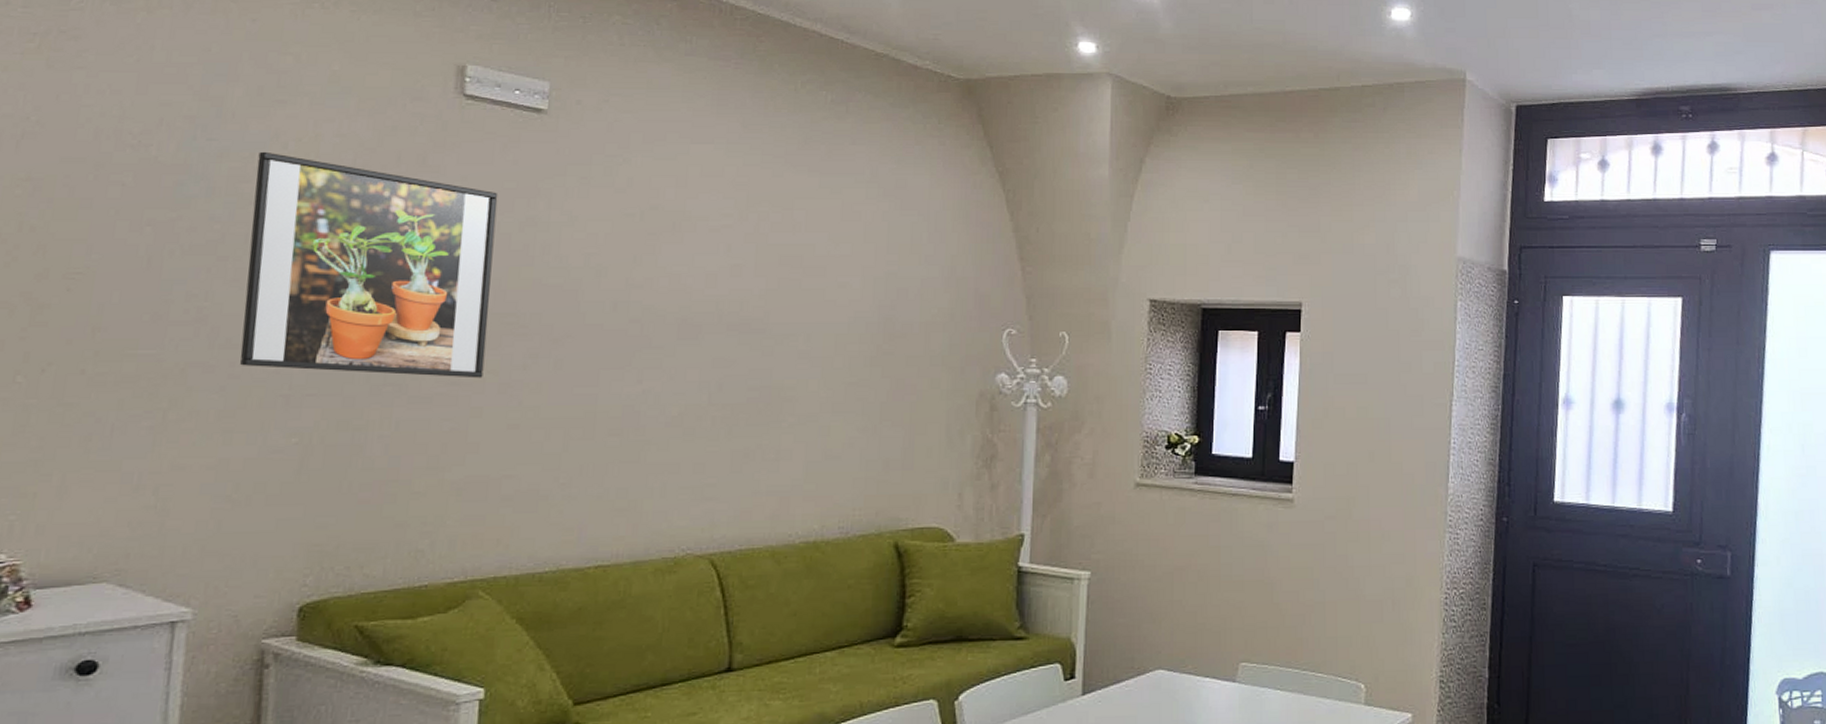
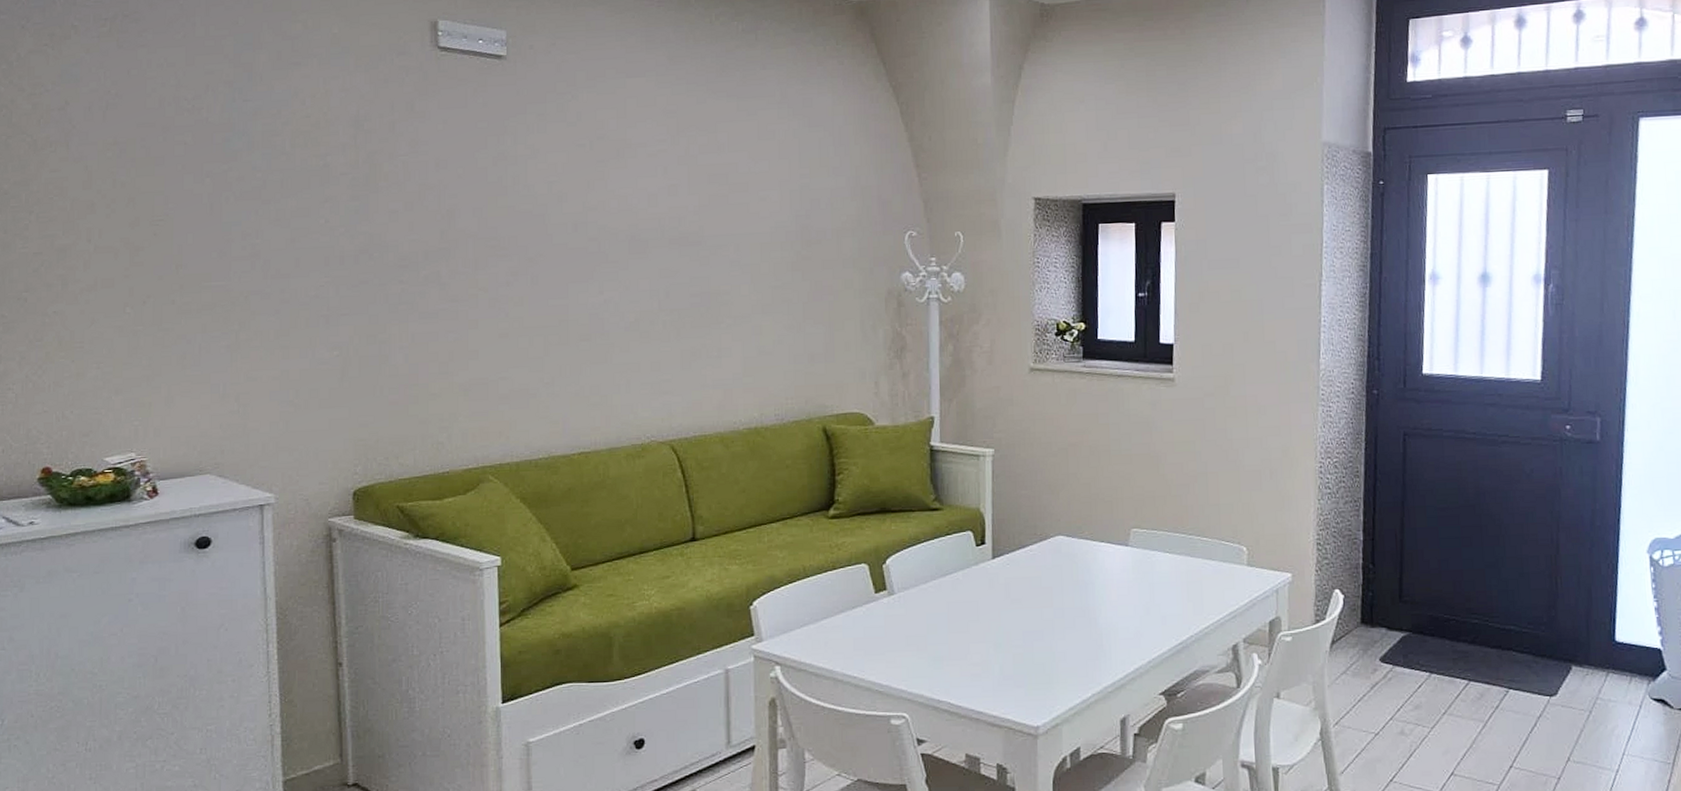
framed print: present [240,151,498,378] -> none [284,108,476,295]

